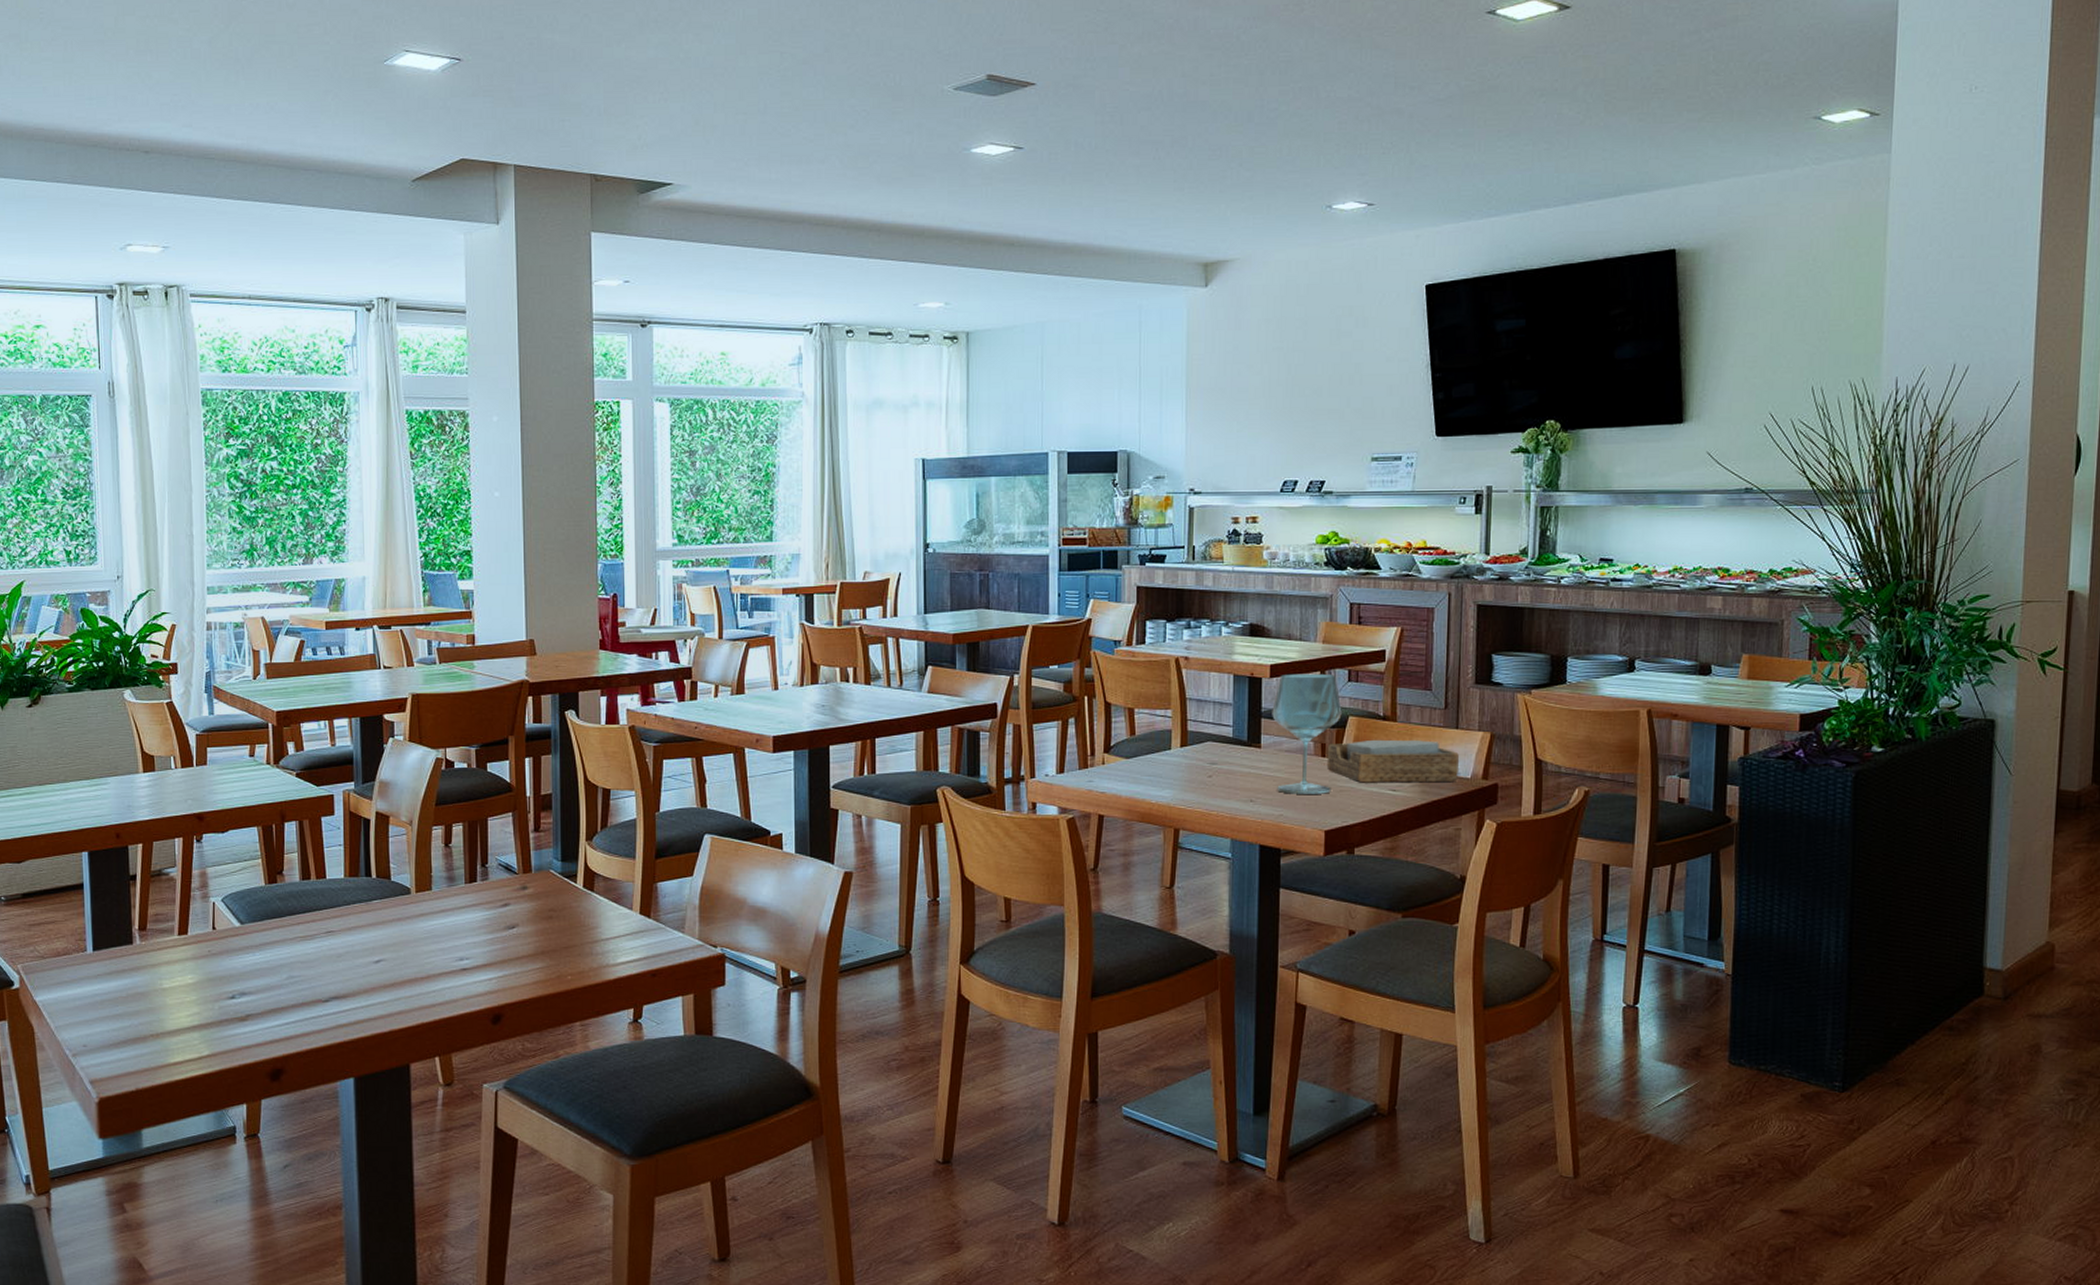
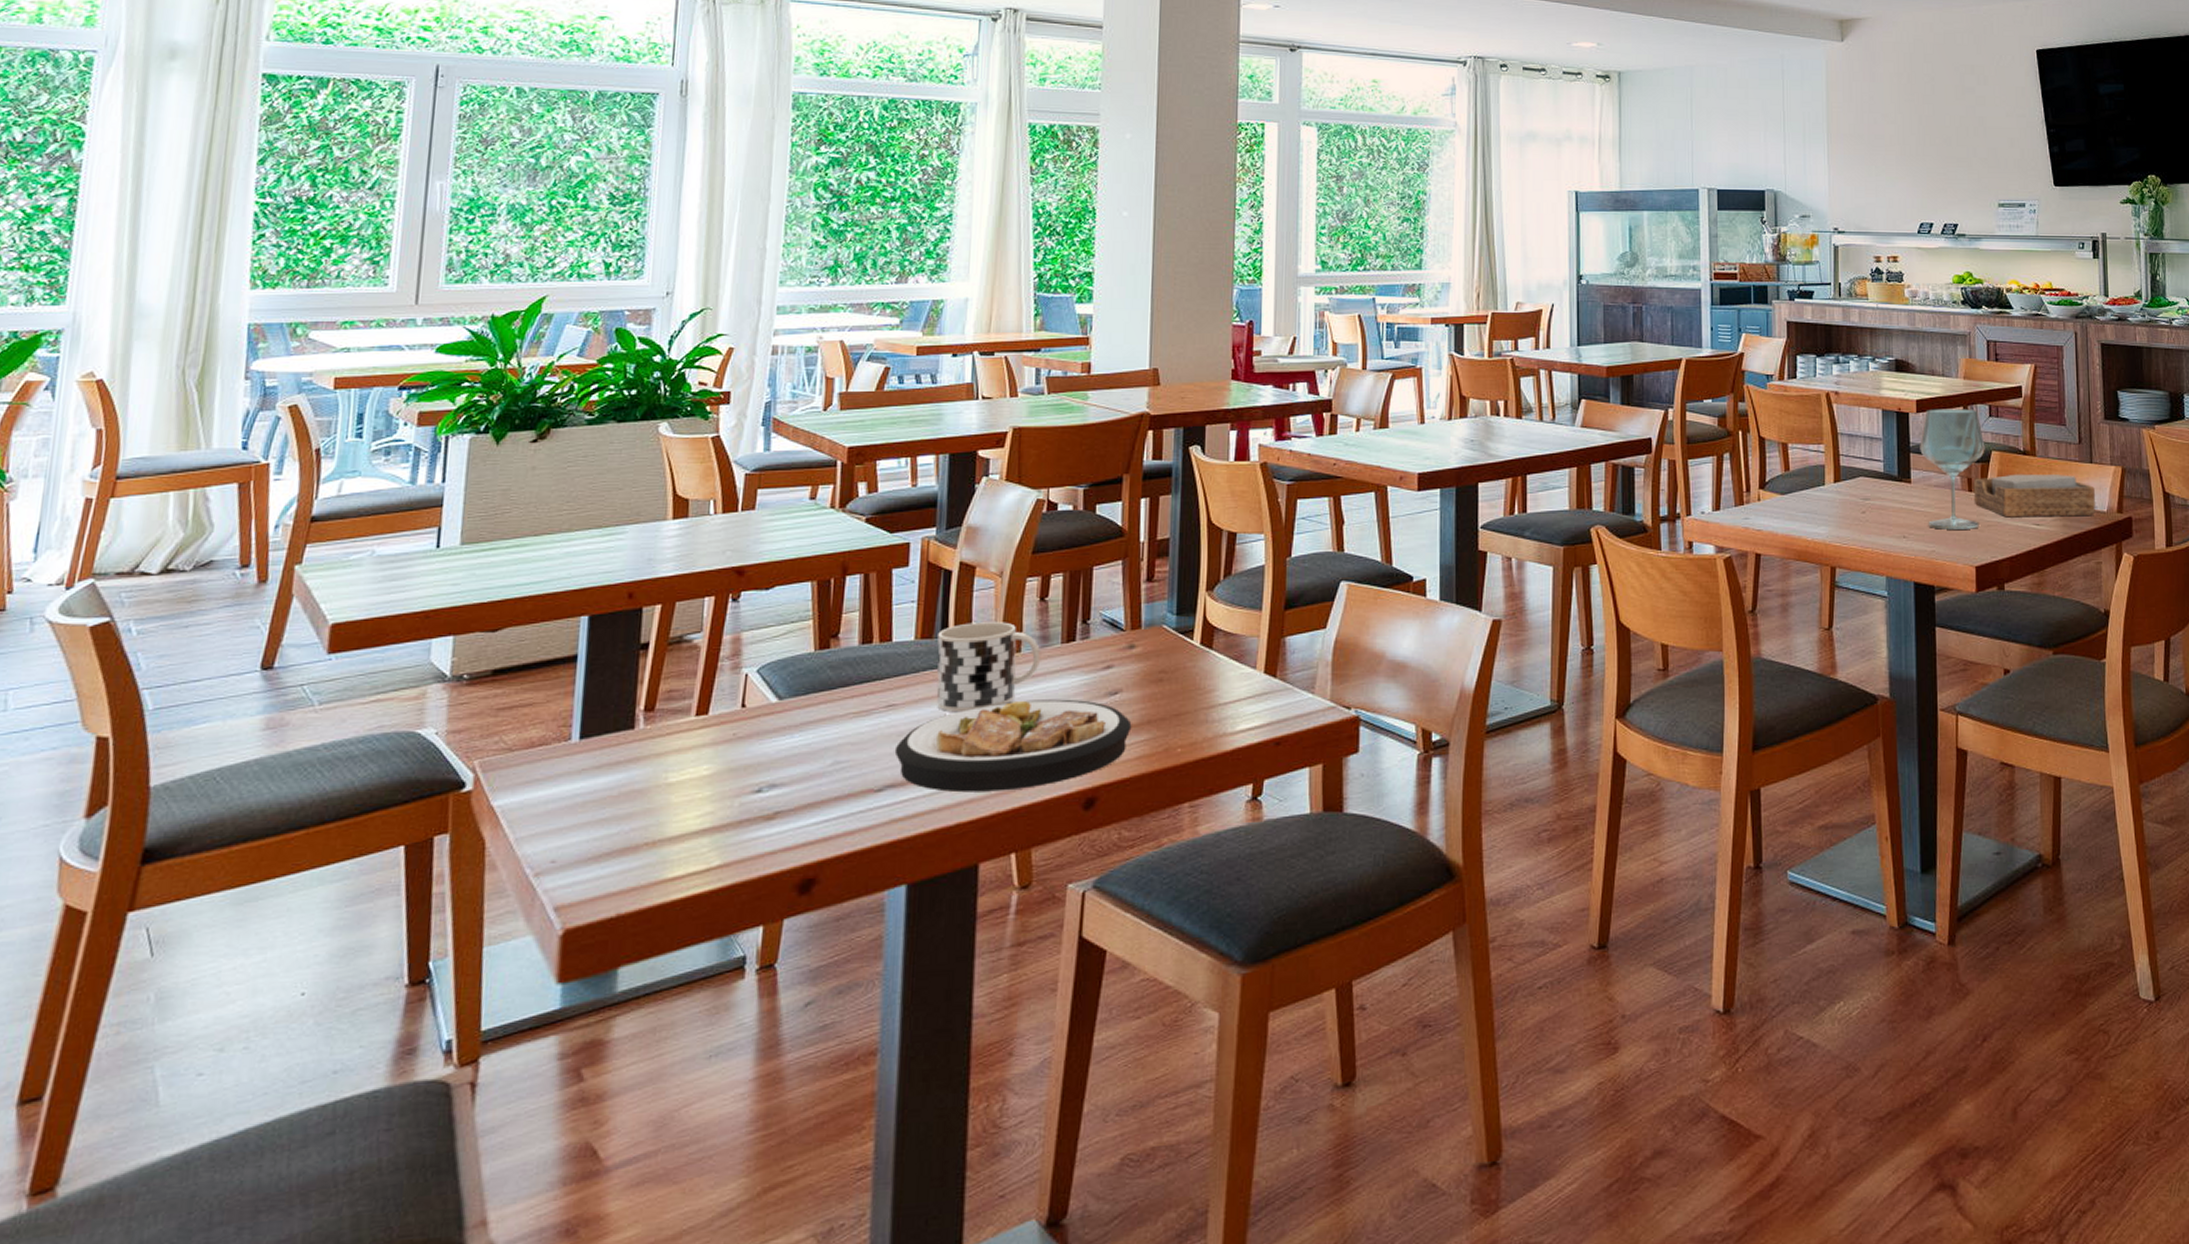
plate: none [335,931,528,1006] -> present [894,699,1132,793]
cup: none [363,864,449,940] -> present [936,622,1042,713]

